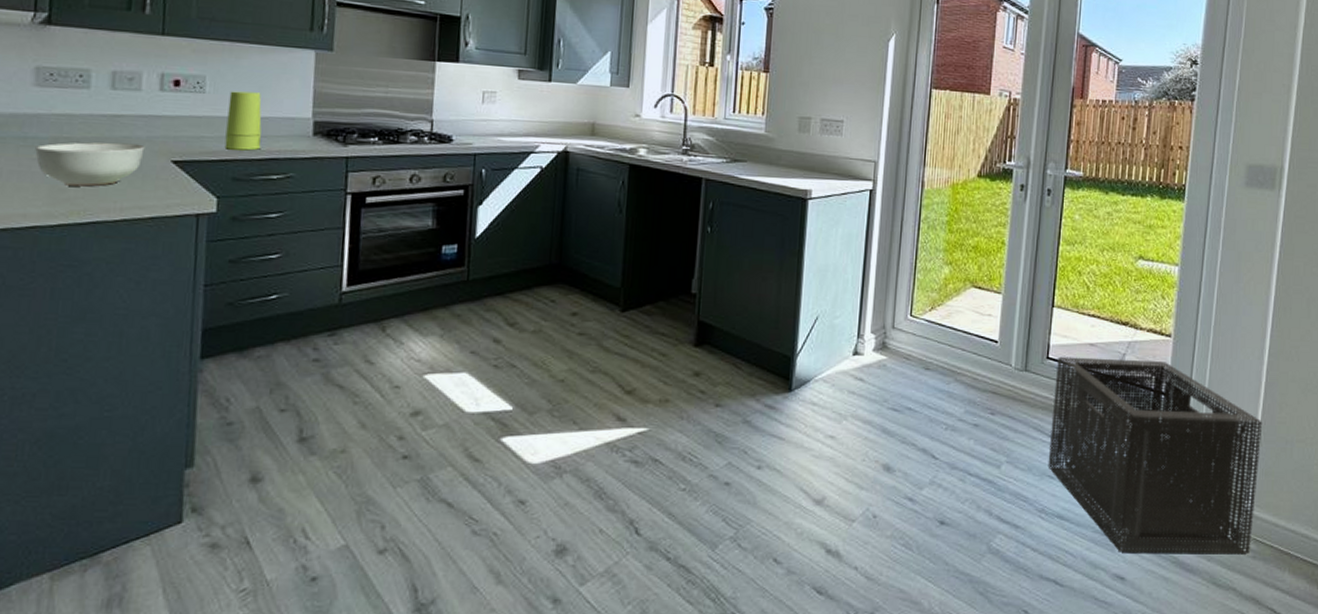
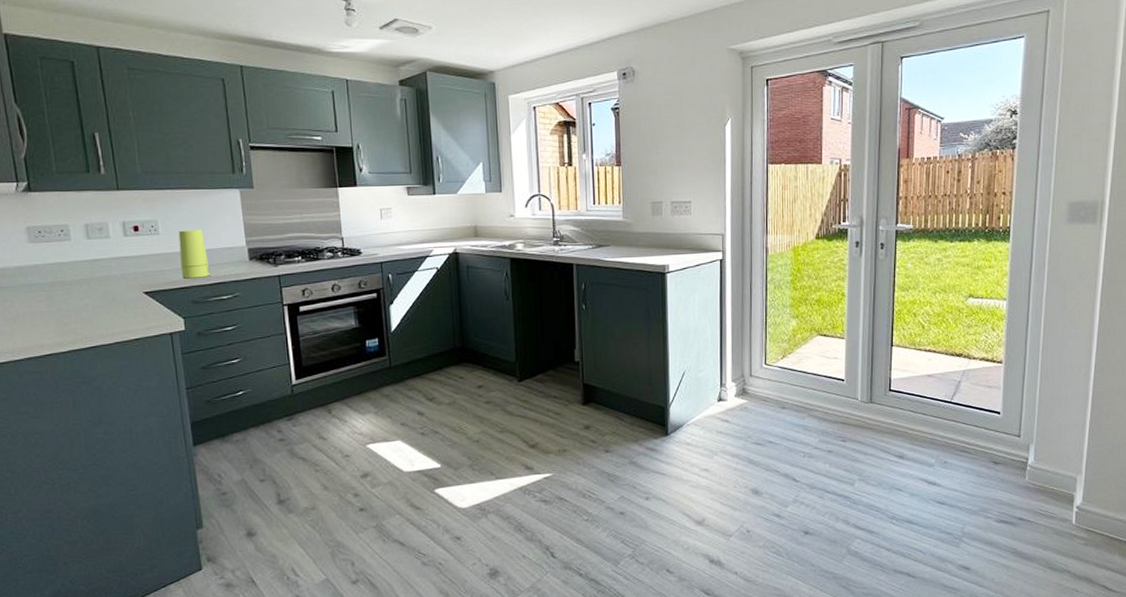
bowl: present [35,142,145,187] -> none [39,281,122,320]
storage basket: present [1048,356,1263,555] -> none [896,385,1091,547]

